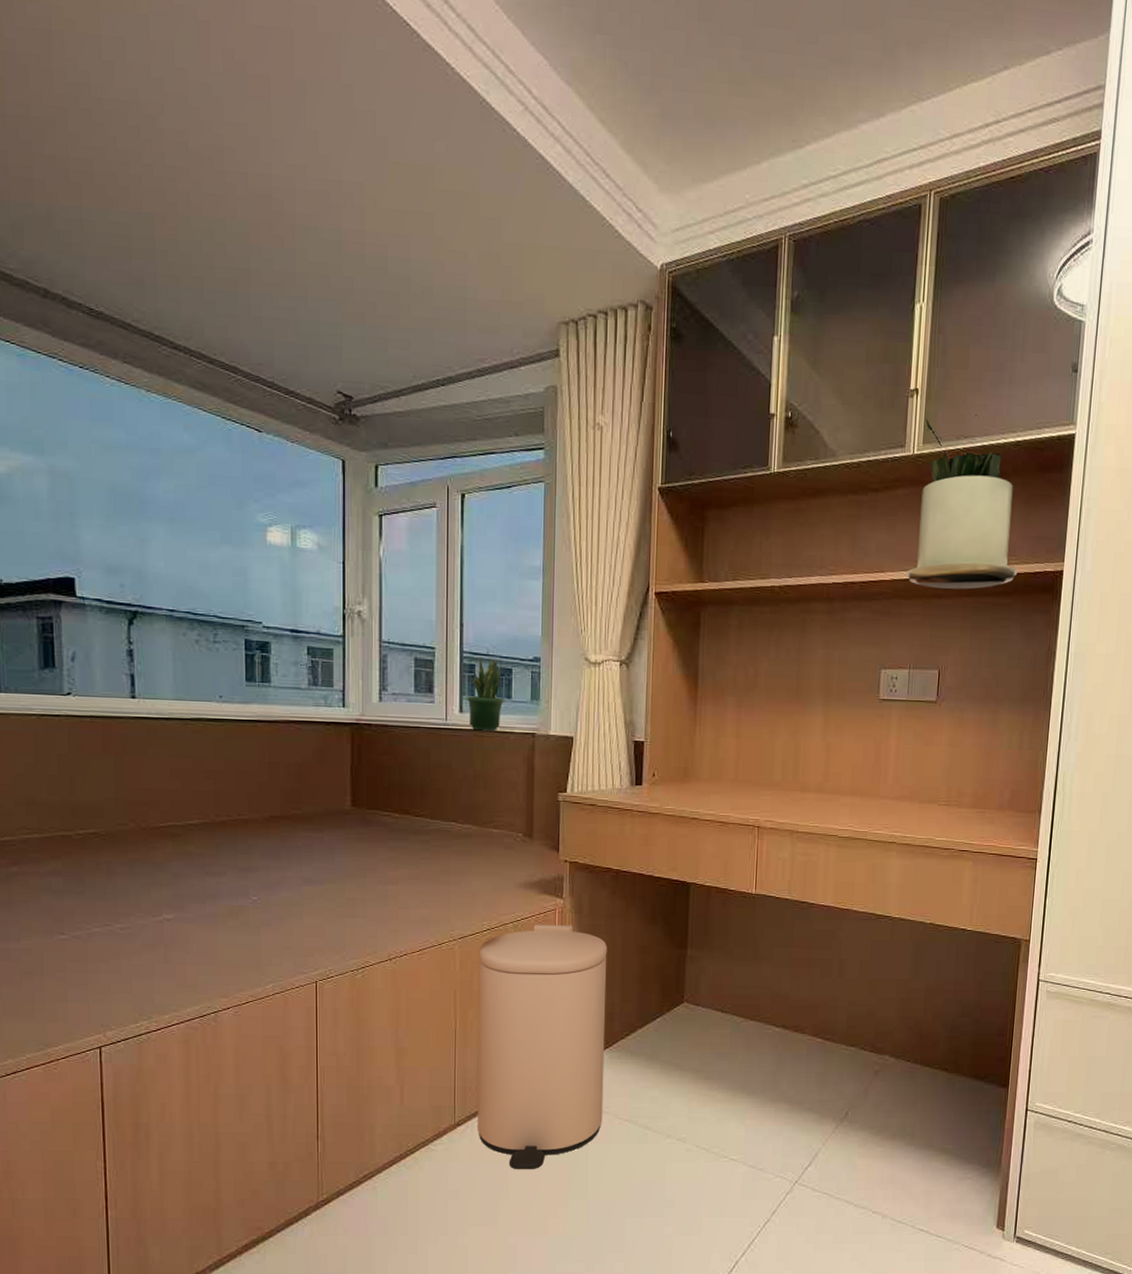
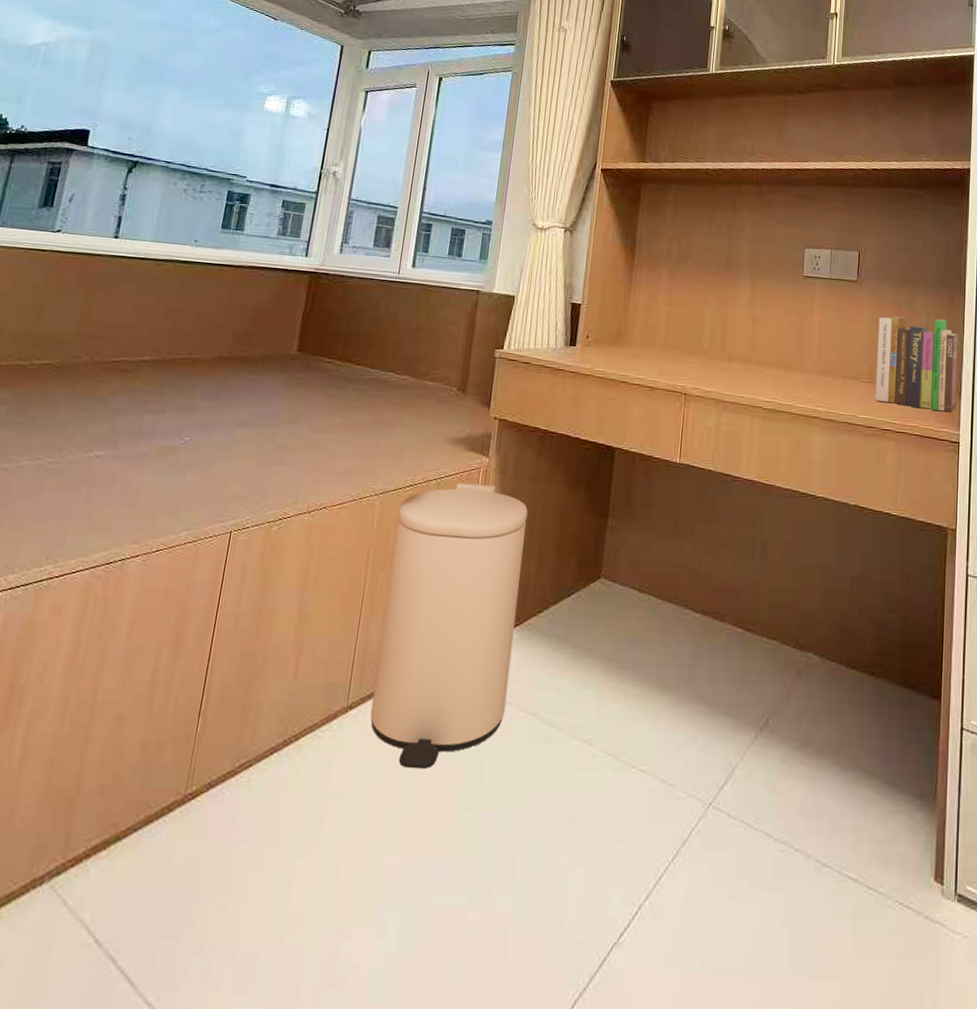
planter: present [467,657,504,731] -> none [419,217,457,287]
planter: present [906,414,1018,590] -> none [828,35,929,181]
books: none [952,736,1041,830] -> present [875,316,958,413]

